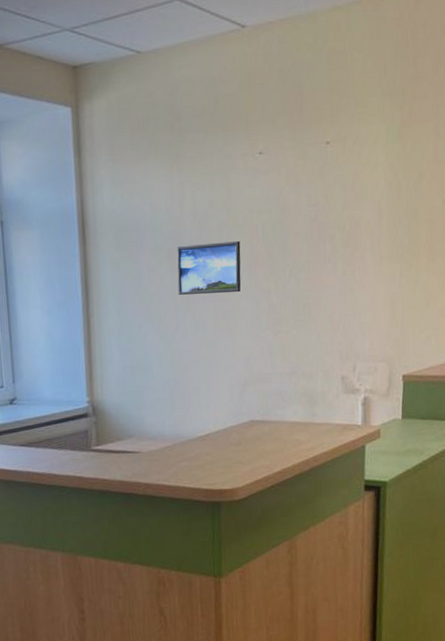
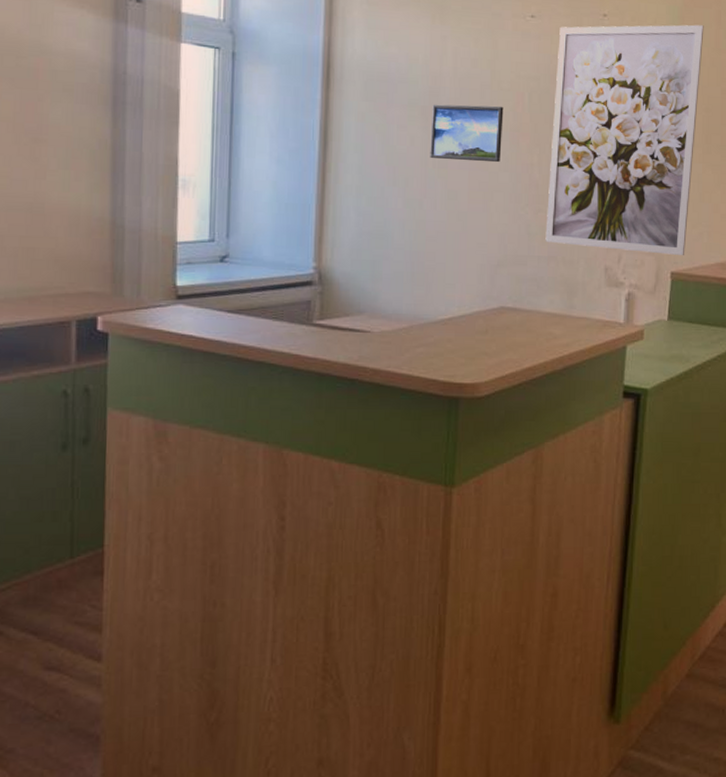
wall art: none [286,140,423,360] -> present [545,24,704,256]

